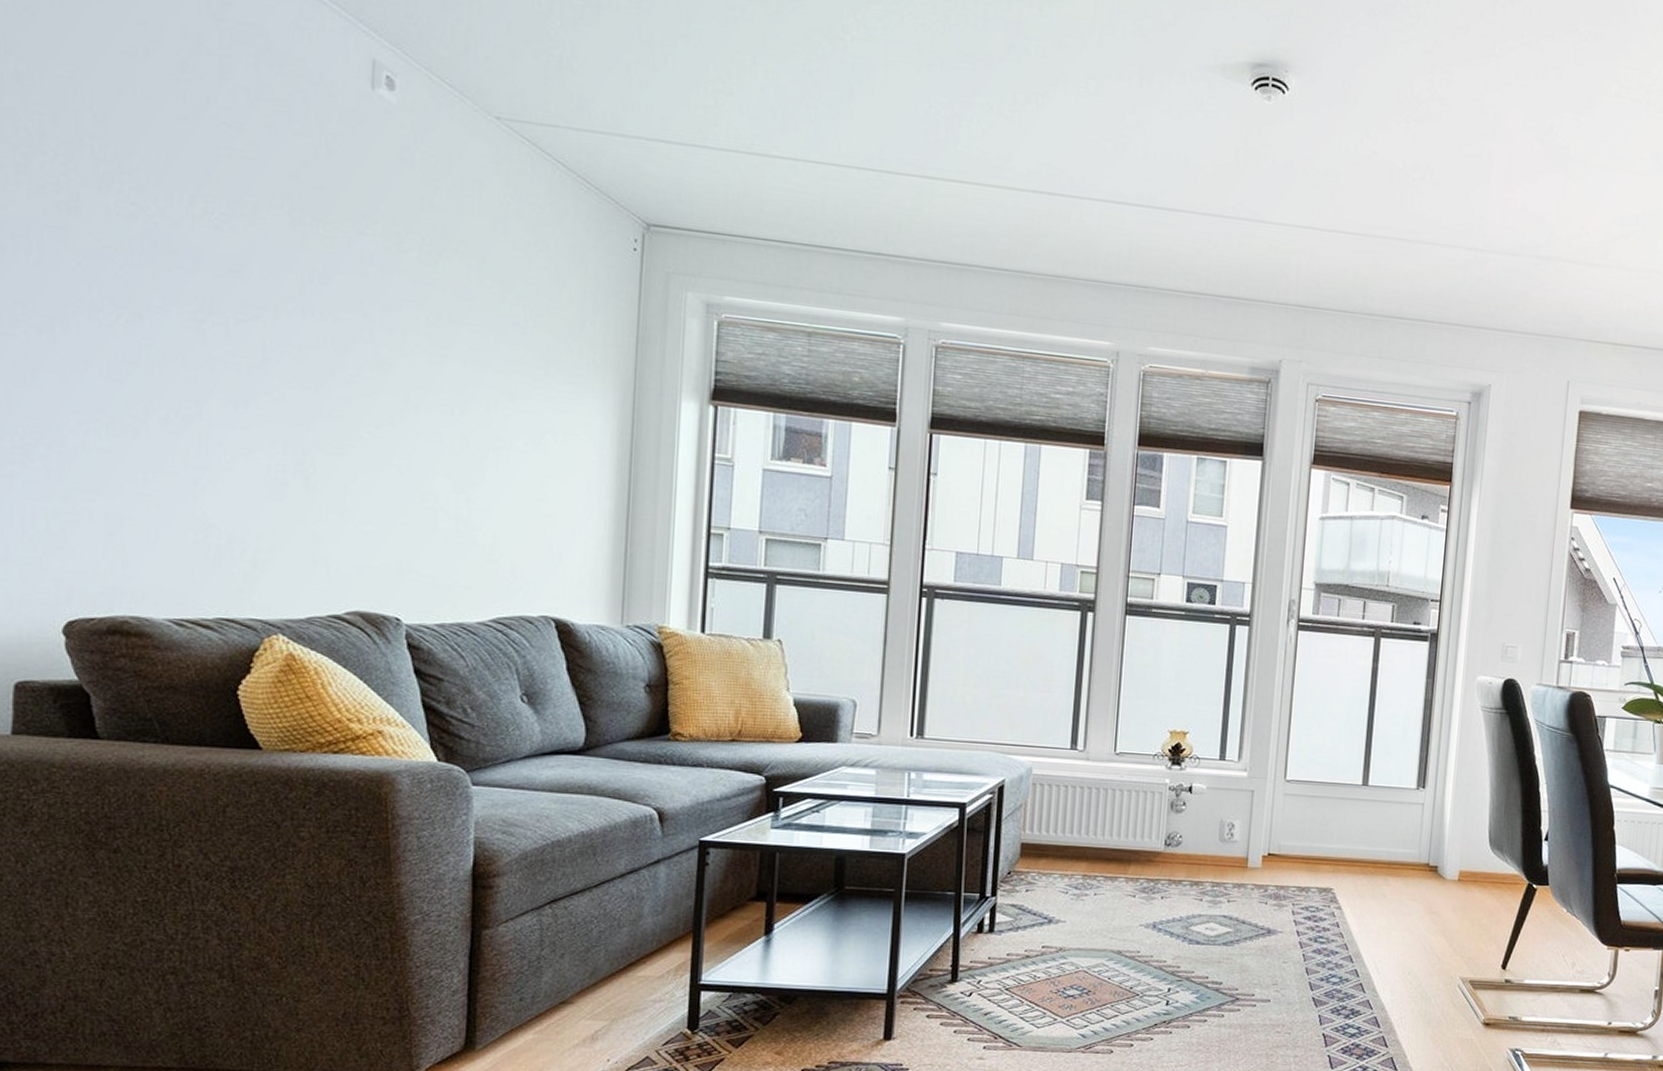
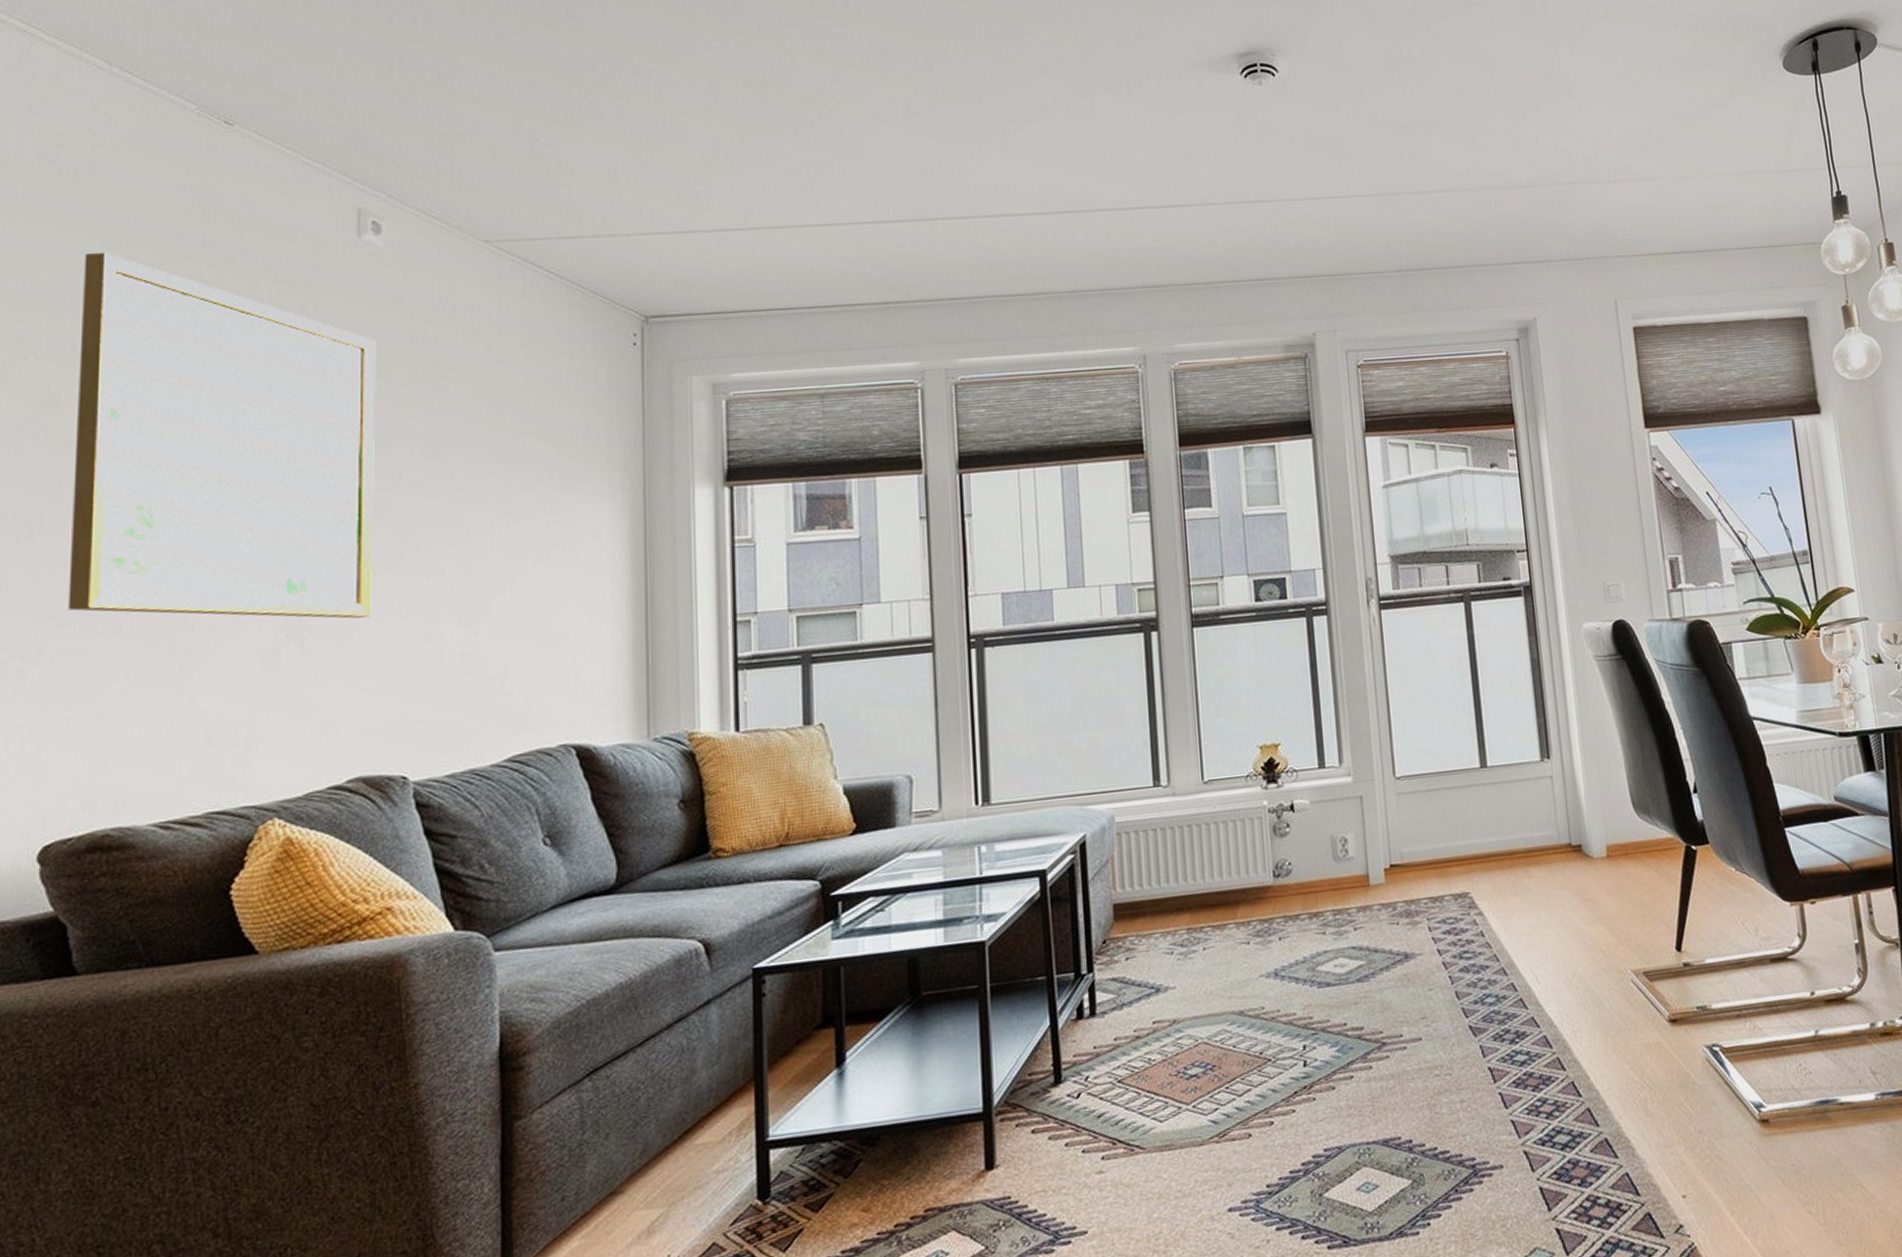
wall art: none [88,56,387,466] -> present [68,253,377,619]

